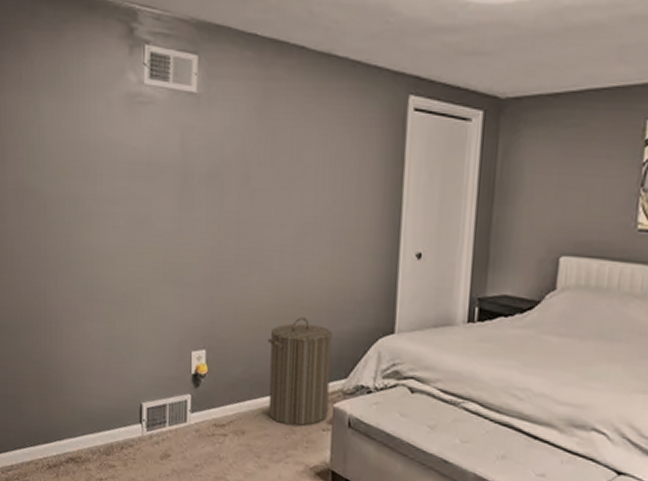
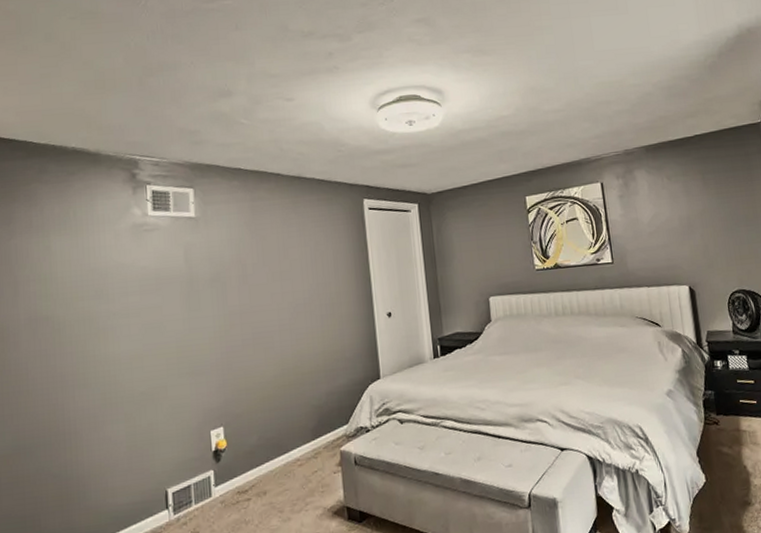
laundry hamper: present [268,317,332,427] -> none [278,381,337,477]

